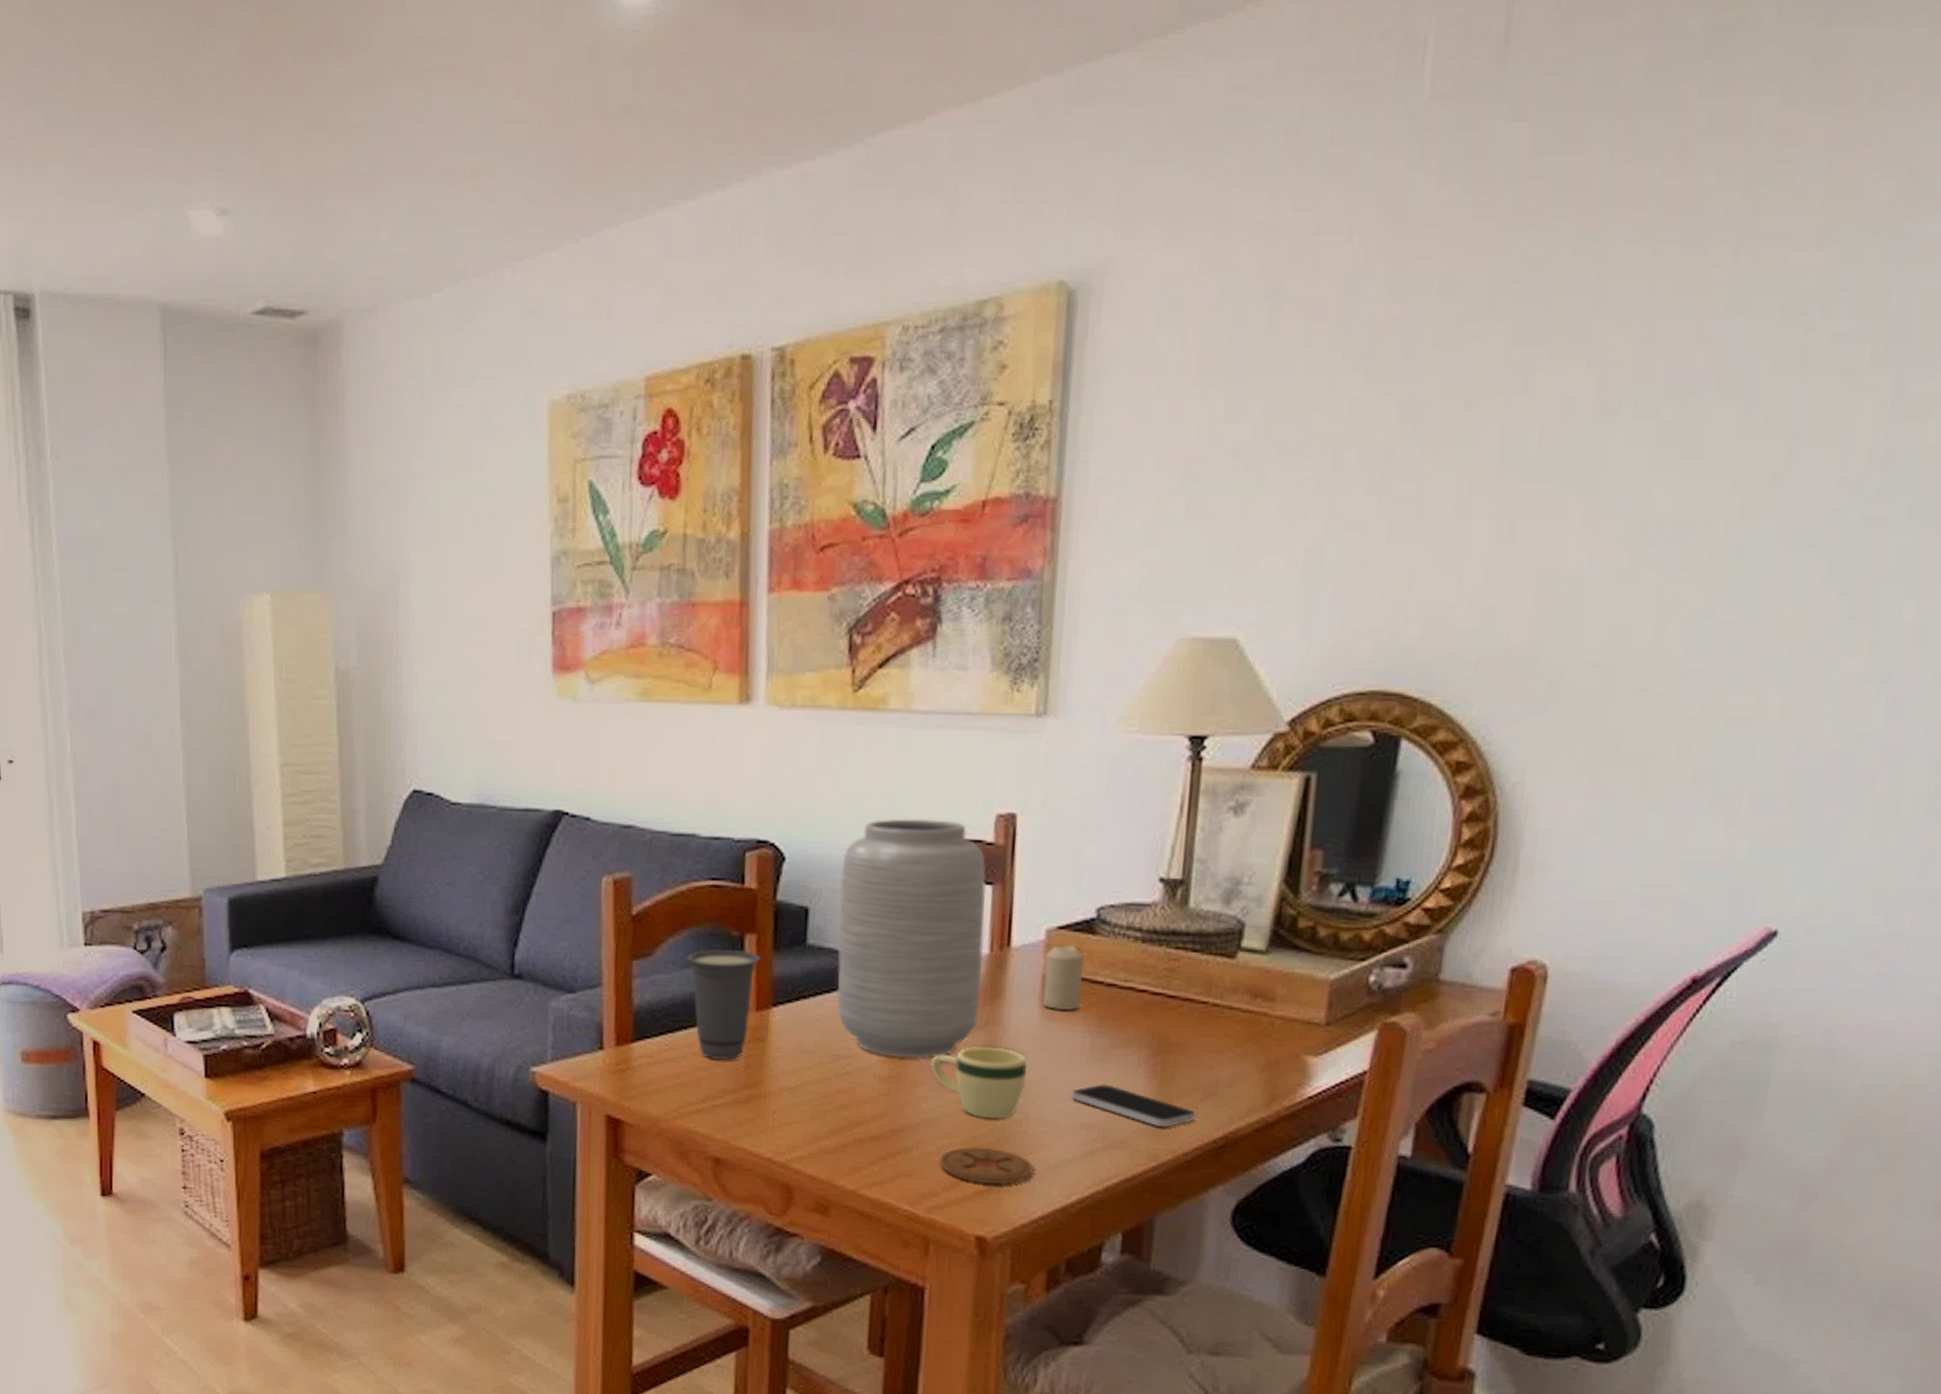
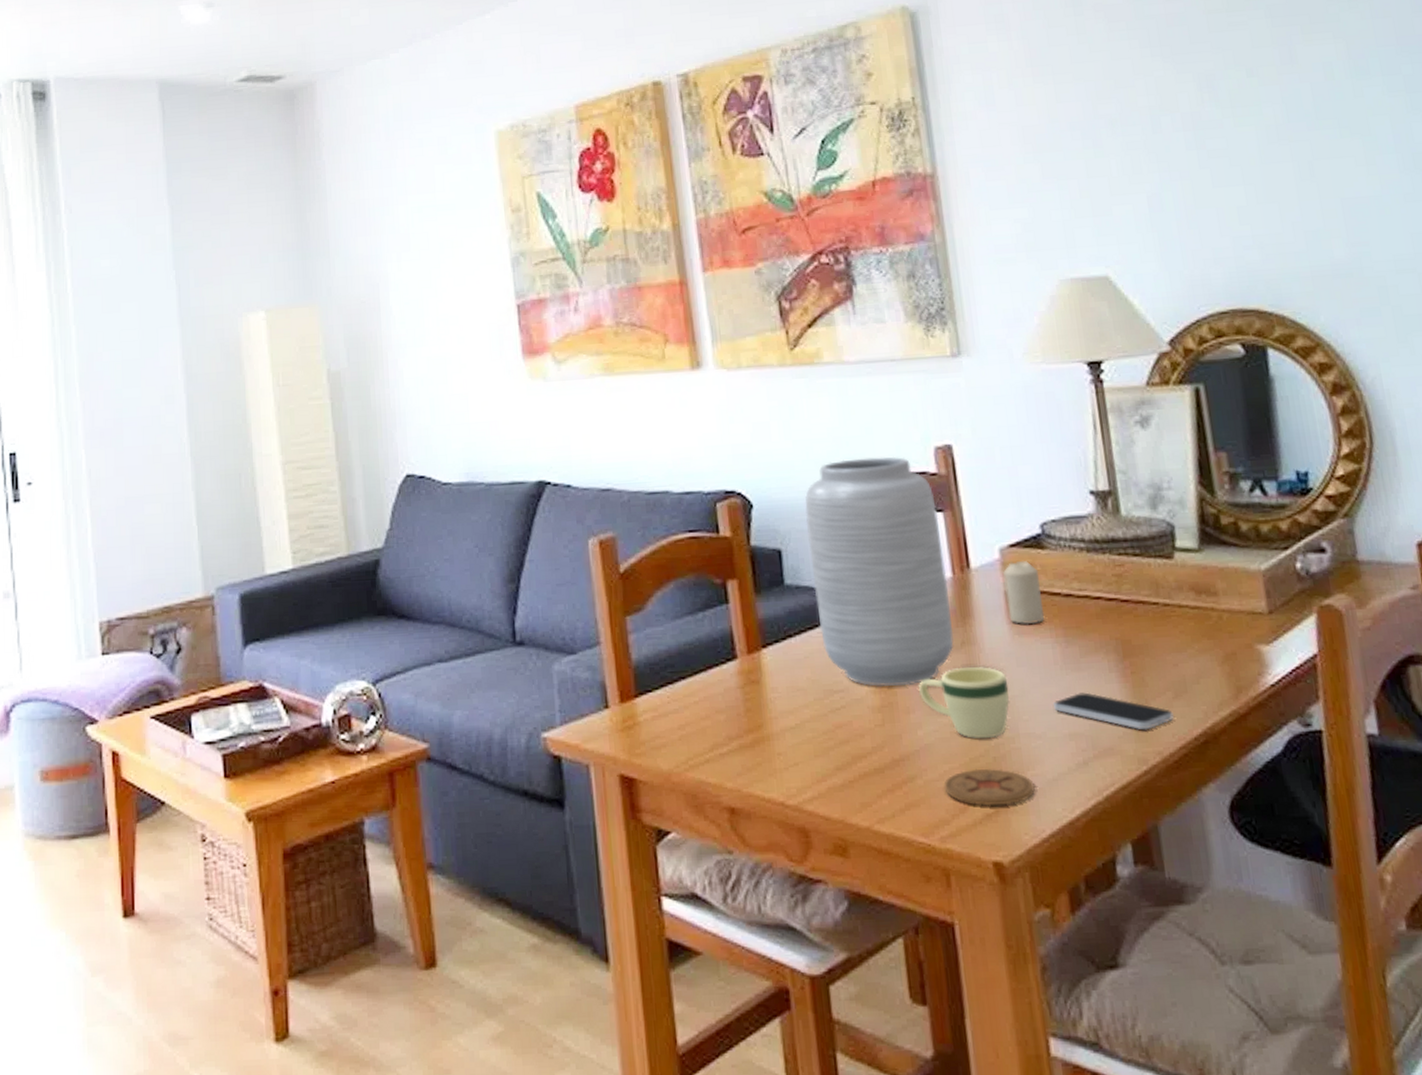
cup: present [686,949,760,1060] -> none [675,595,744,708]

